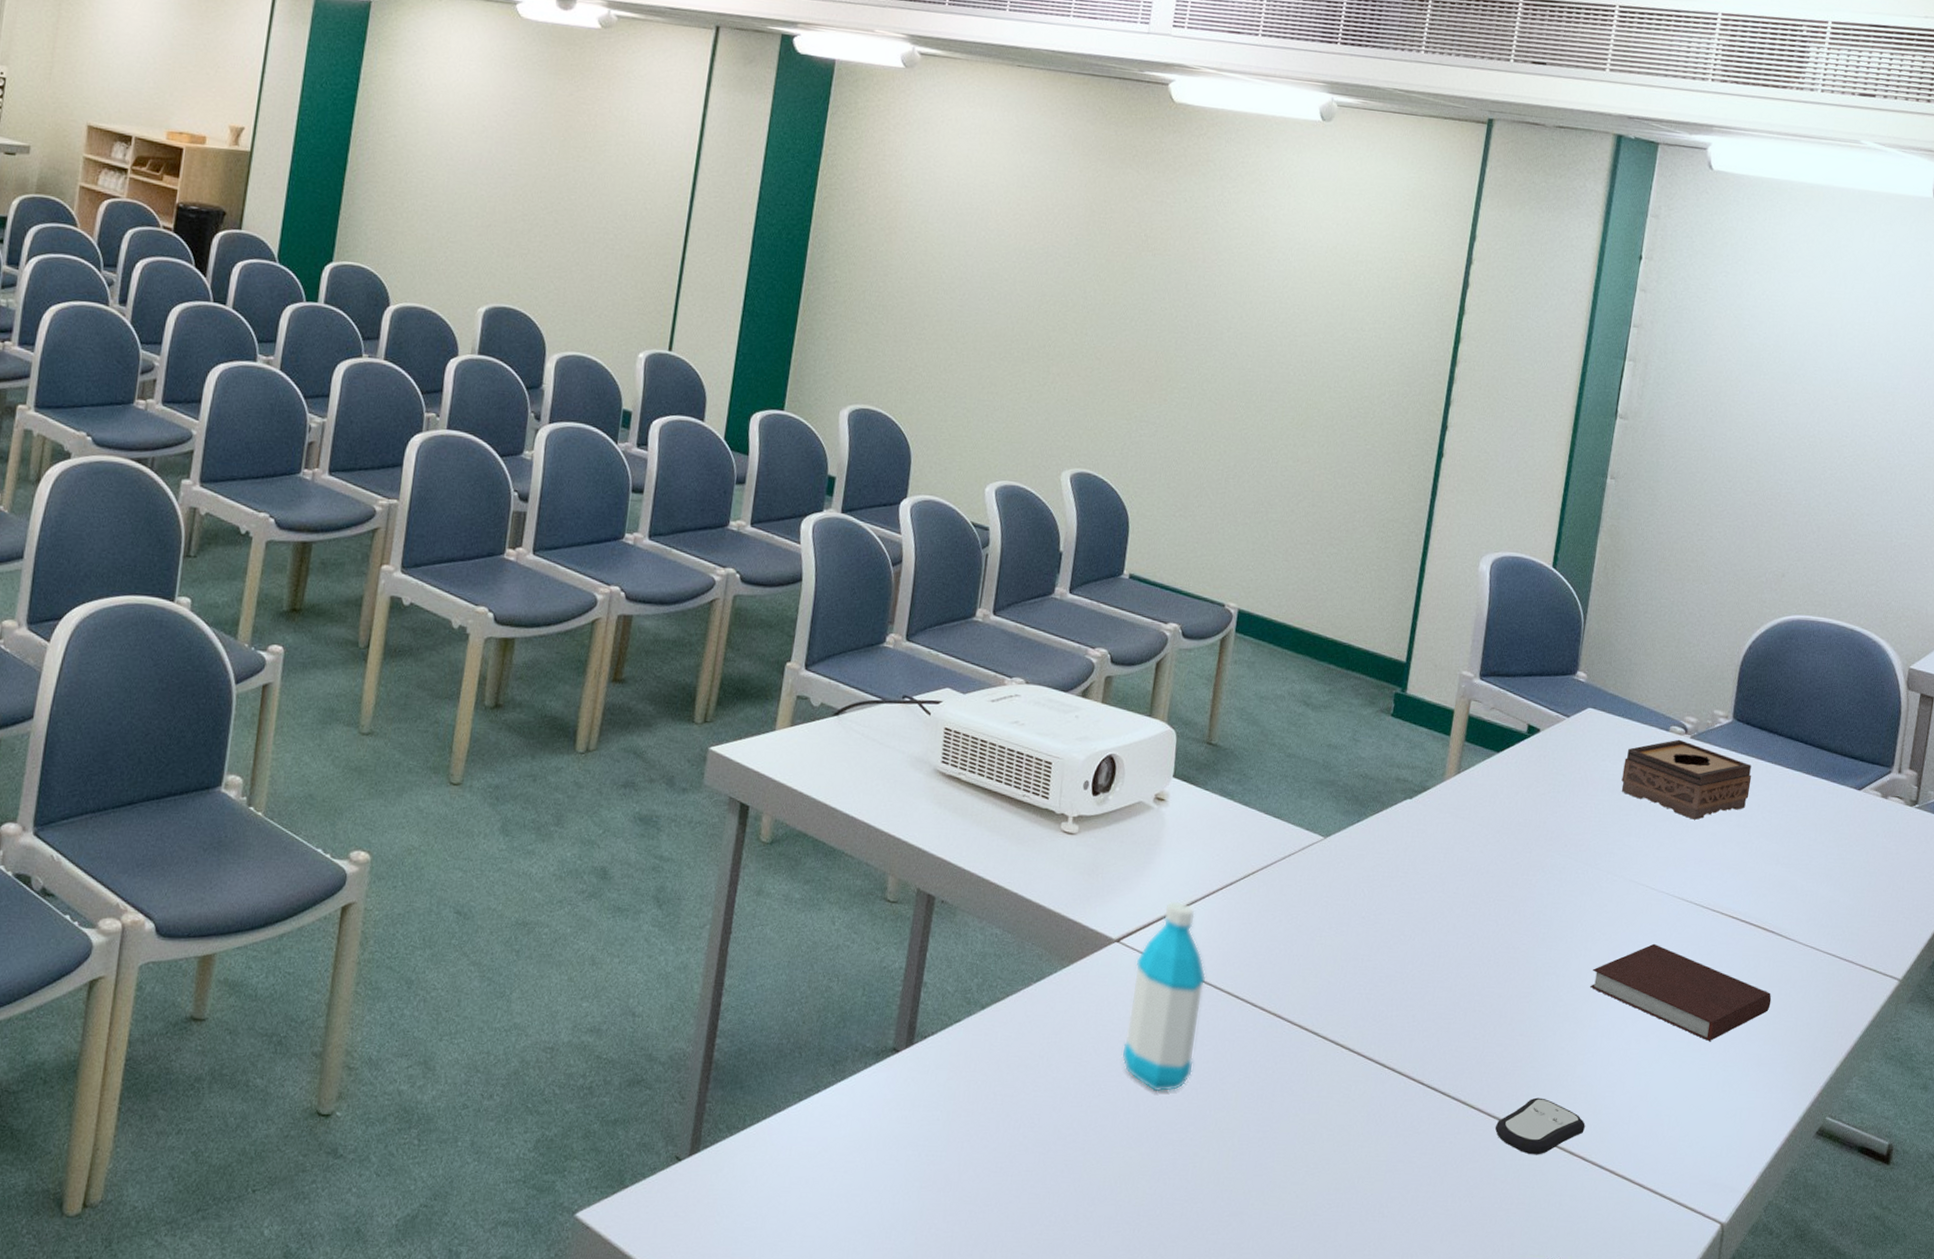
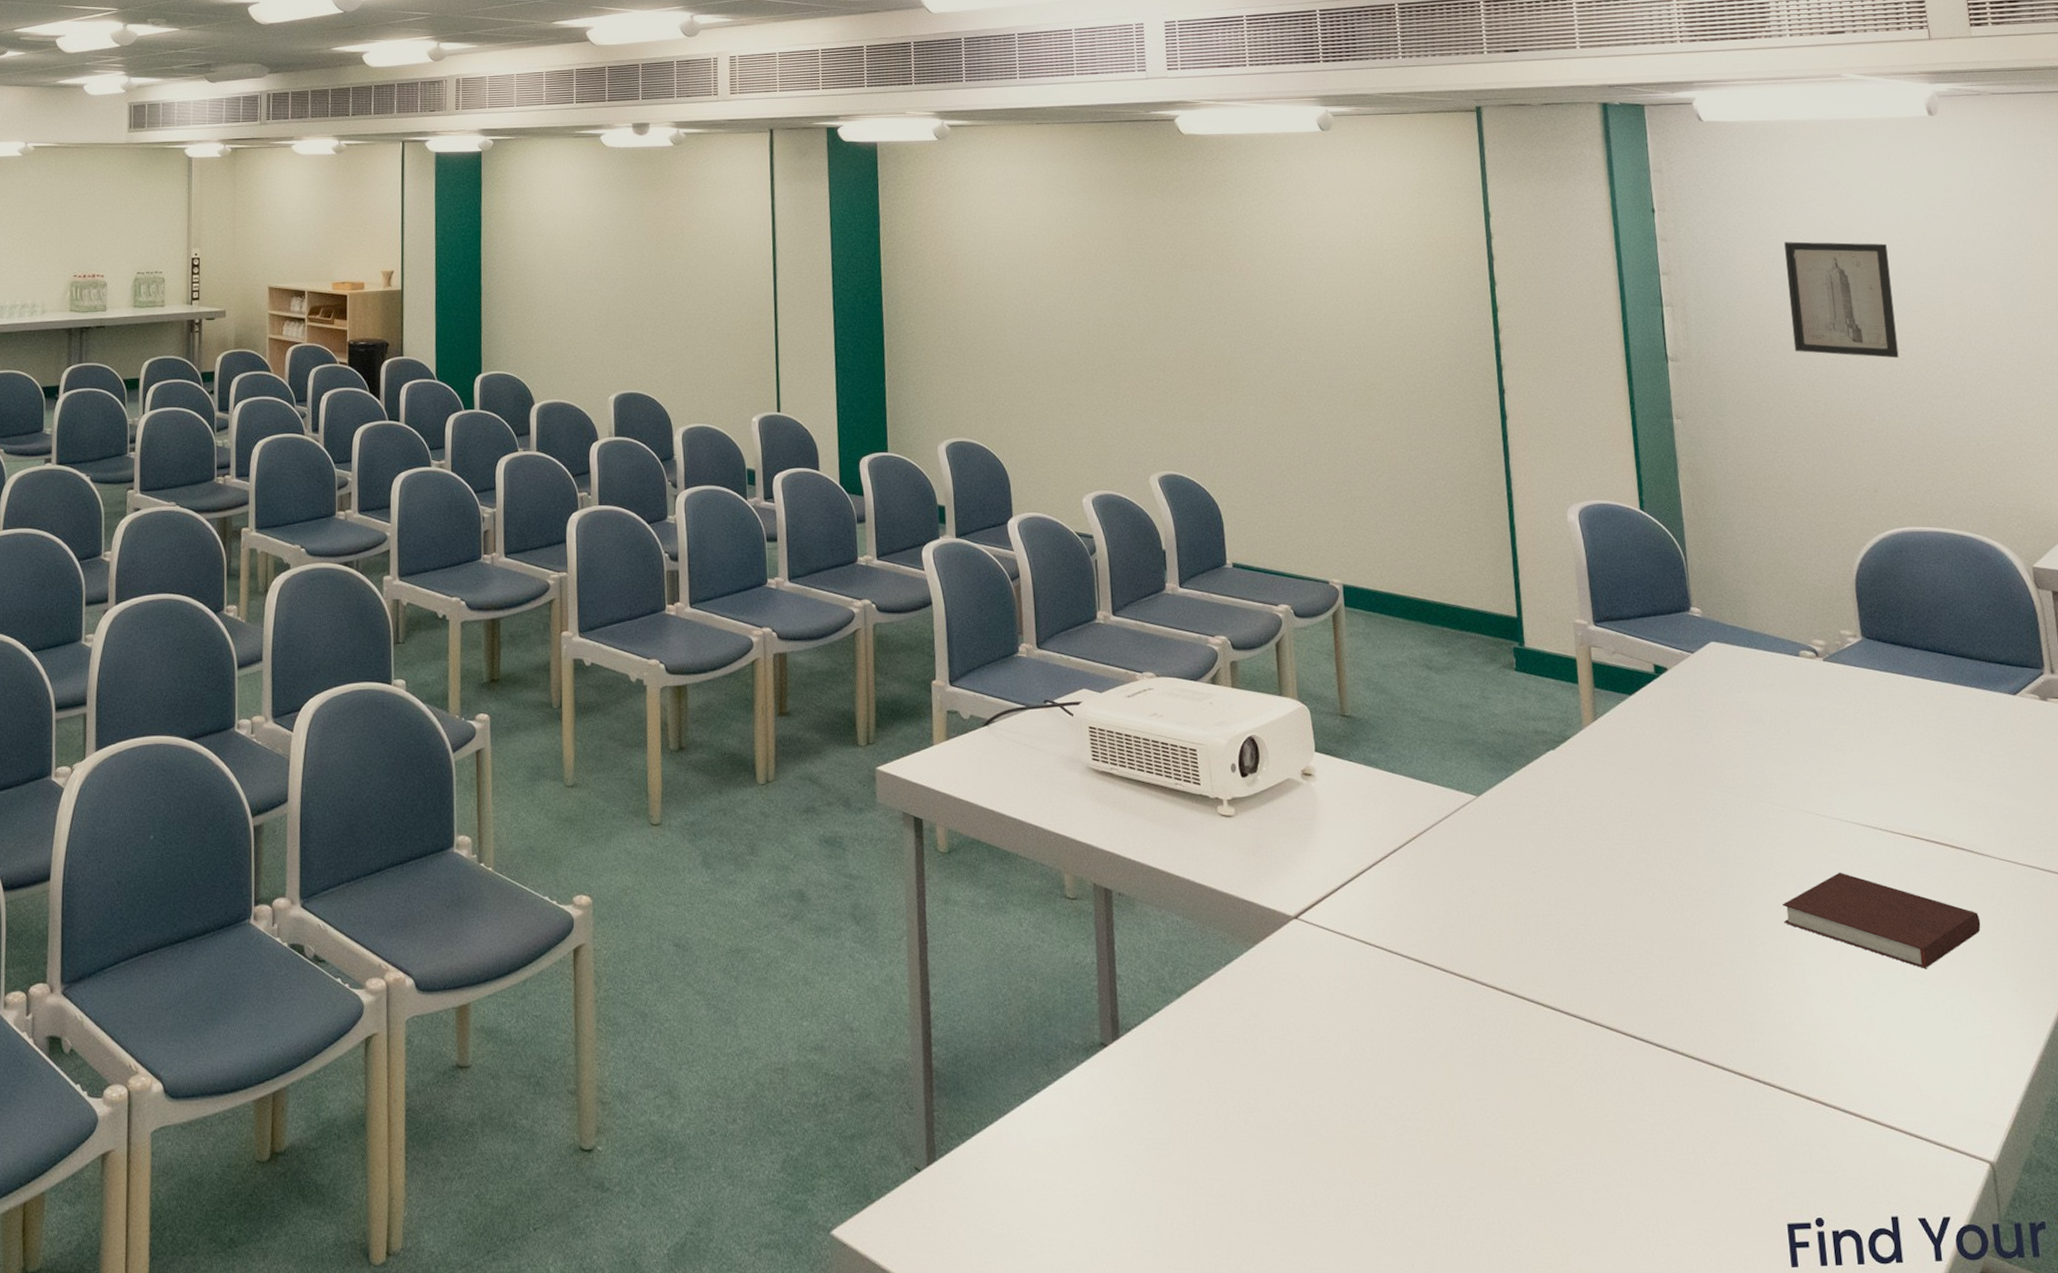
water bottle: present [1122,900,1207,1092] -> none [1318,872,1398,1067]
remote control: present [1495,1097,1586,1155] -> none [1721,1042,1816,1104]
tissue box: present [1621,739,1752,820] -> none [1761,663,1900,742]
wall art: none [1742,309,1858,445] -> present [1784,241,1899,359]

